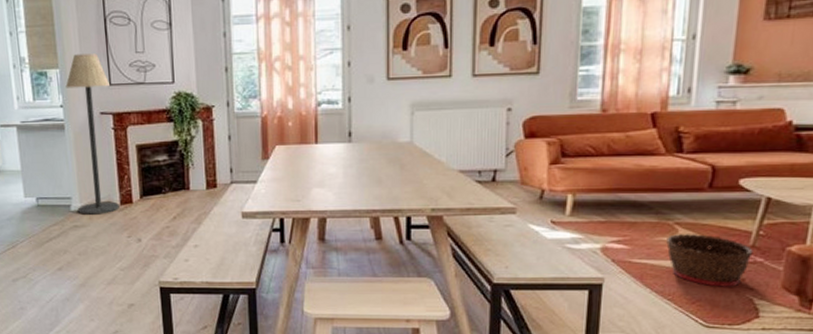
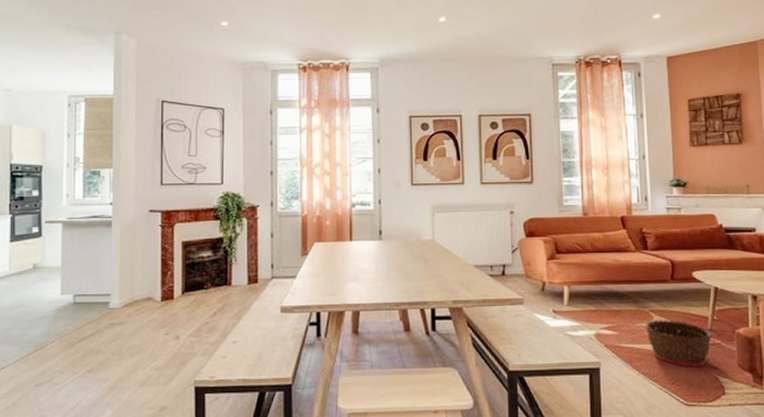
floor lamp: present [65,53,120,215] -> none [116,156,162,312]

